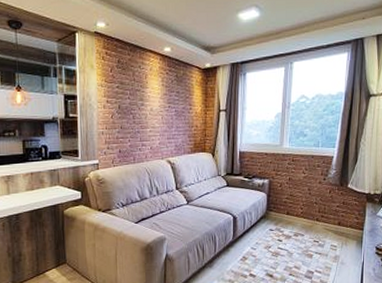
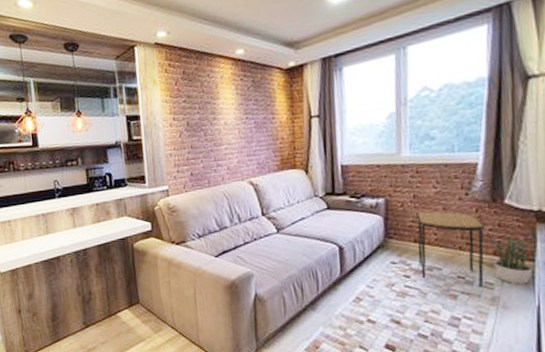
side table: none [289,191,335,249] -> present [416,211,486,288]
potted plant: none [337,212,363,247] -> present [490,236,533,285]

